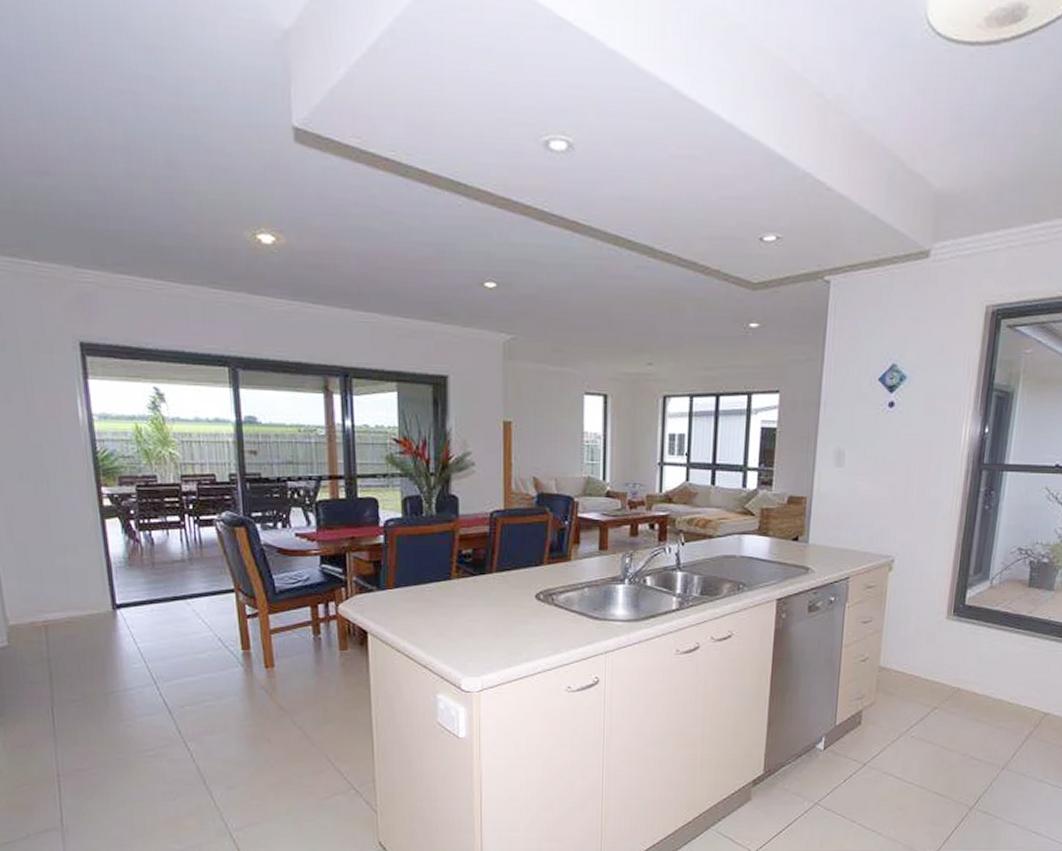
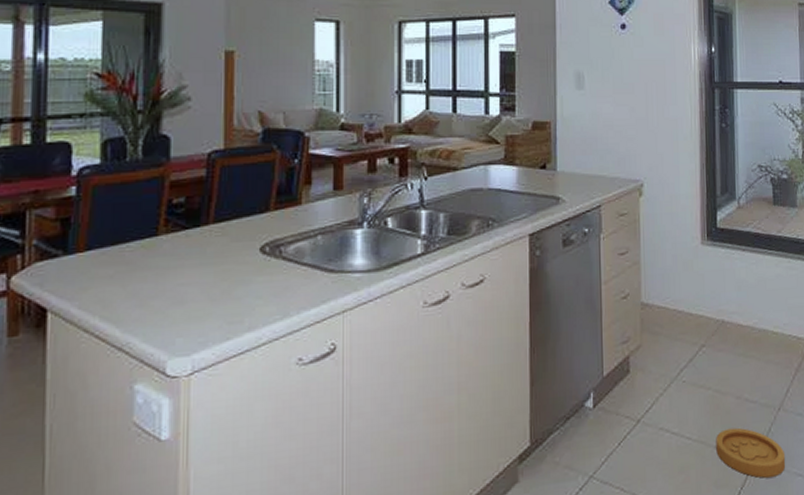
pet bowl: none [935,779,1002,823] -> present [716,427,785,478]

